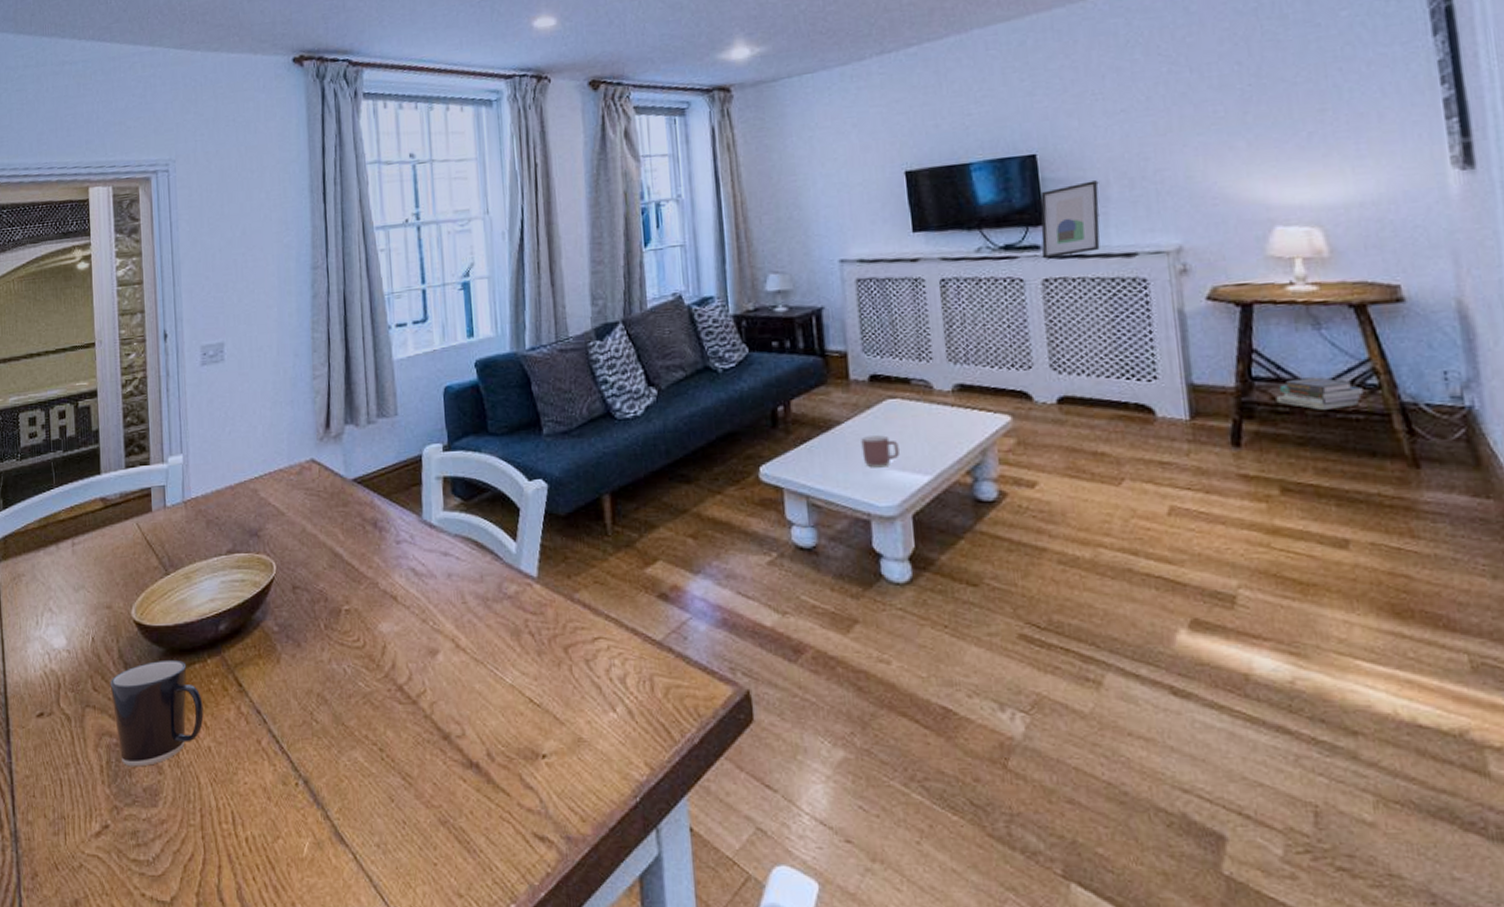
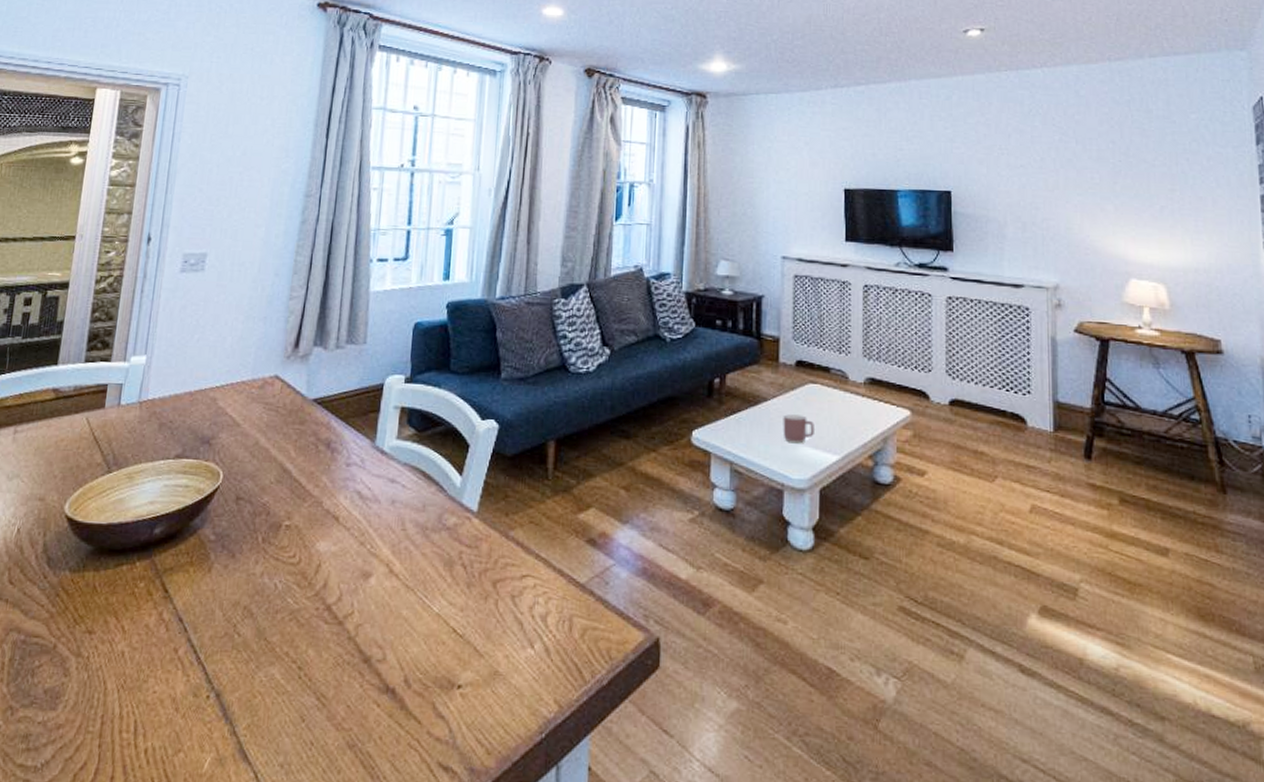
mug: present [109,659,204,767] -> none [25,558,125,667]
picture frame: present [1040,180,1100,259] -> none [948,220,998,280]
books: present [1276,377,1364,410] -> none [1121,407,1188,437]

